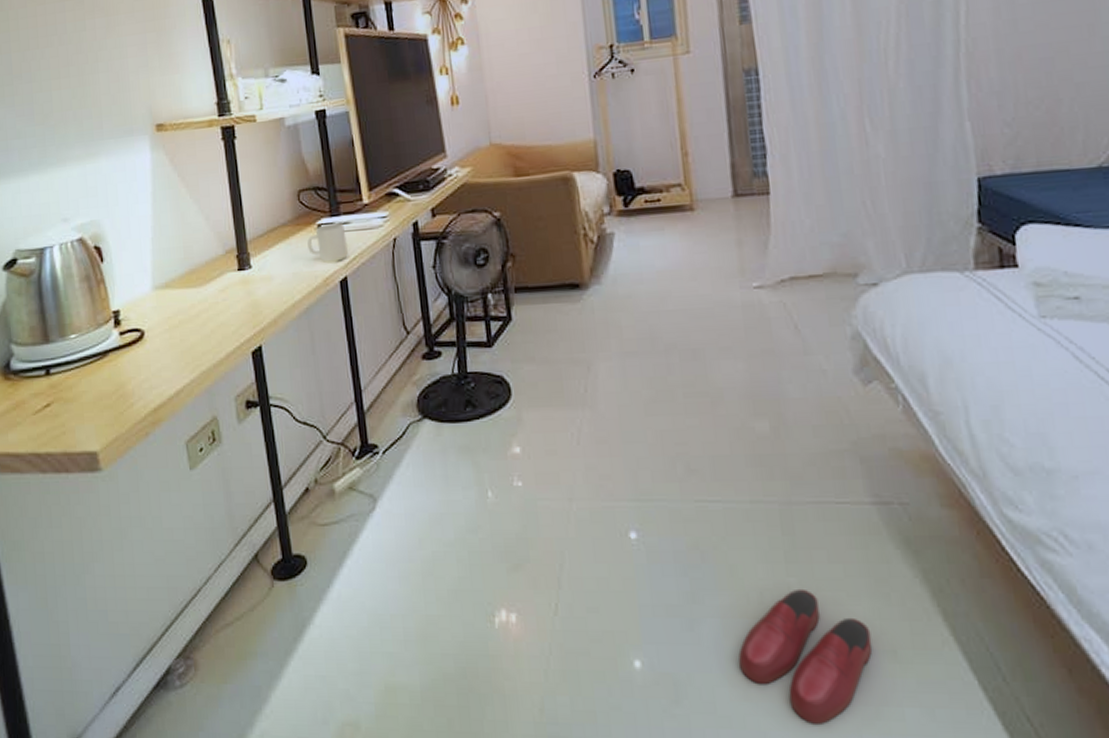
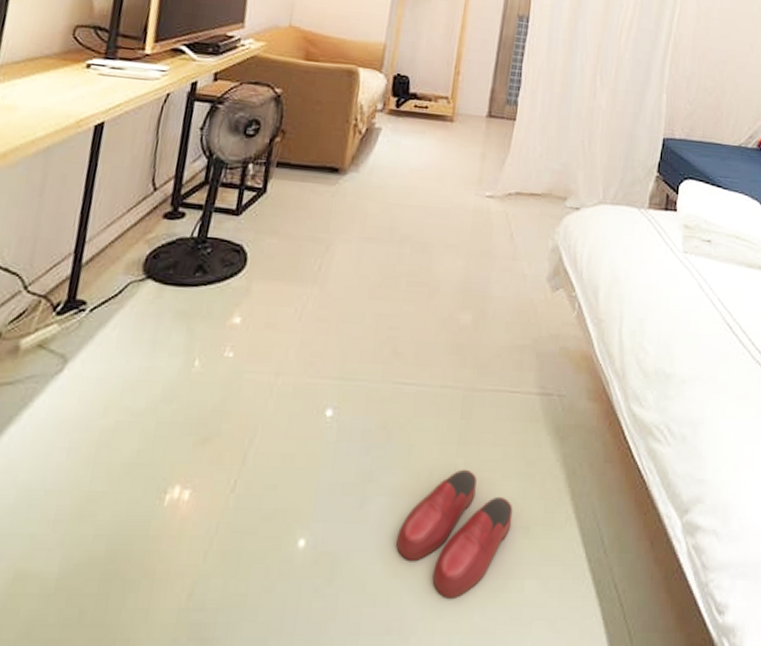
cup: present [307,222,348,262] -> none [68,64,117,105]

